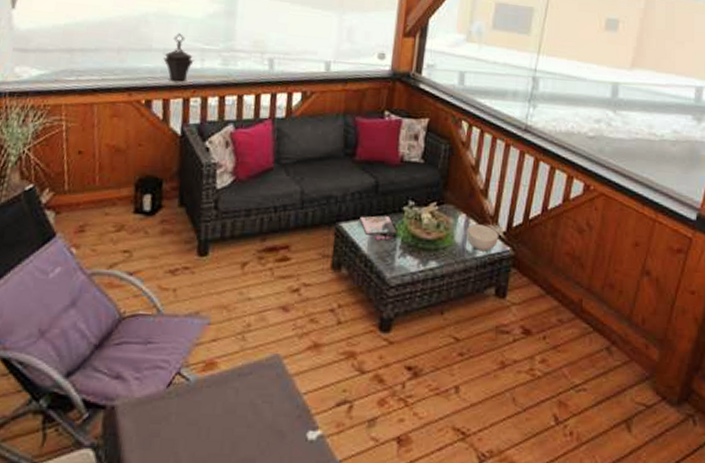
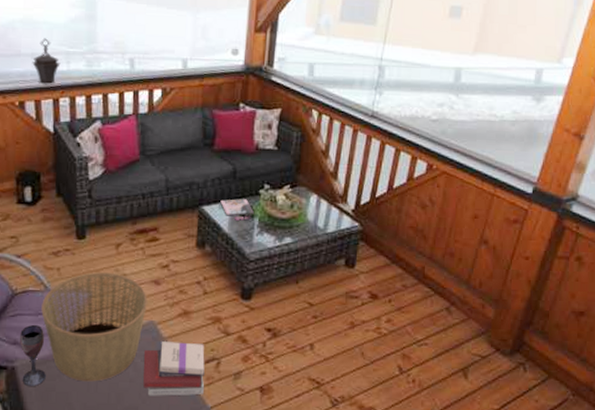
cup: none [122,354,153,432] -> present [20,324,46,387]
basket: none [151,295,274,427] -> present [41,272,148,382]
books: none [263,379,336,446] -> present [143,341,206,396]
bowl: present [467,224,499,252] -> none [318,203,348,228]

